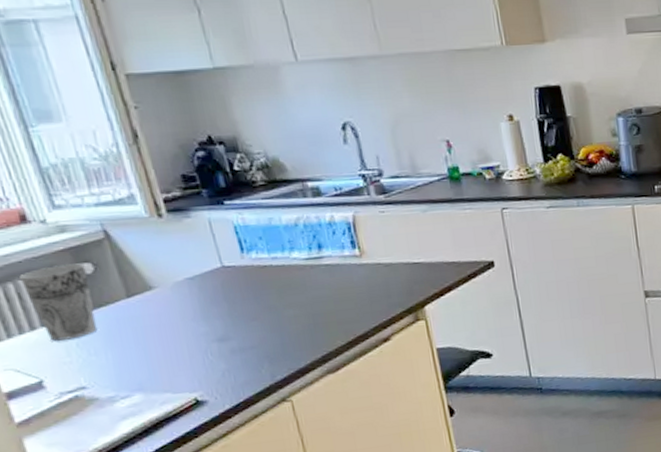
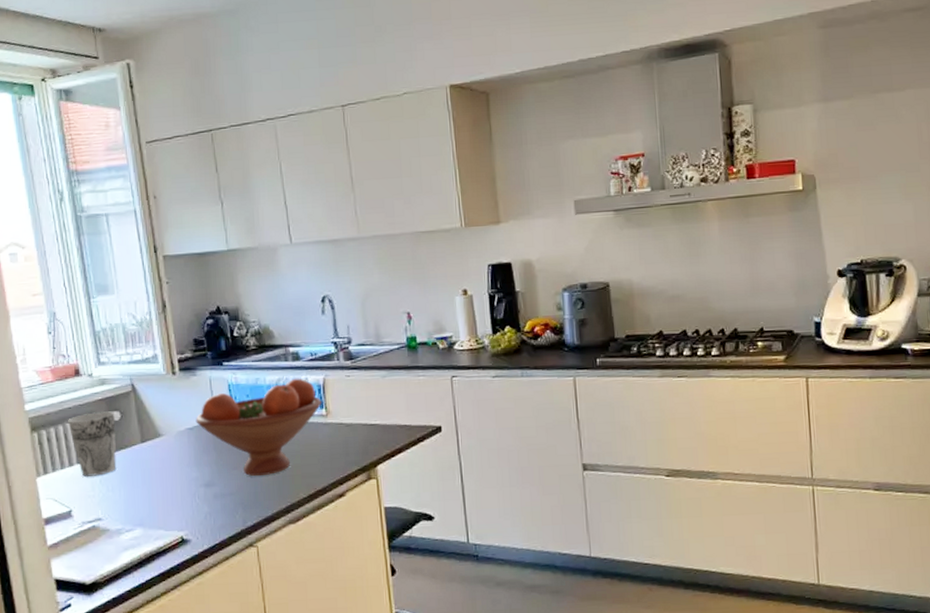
fruit bowl: none [196,216,354,327] -> present [195,378,322,477]

